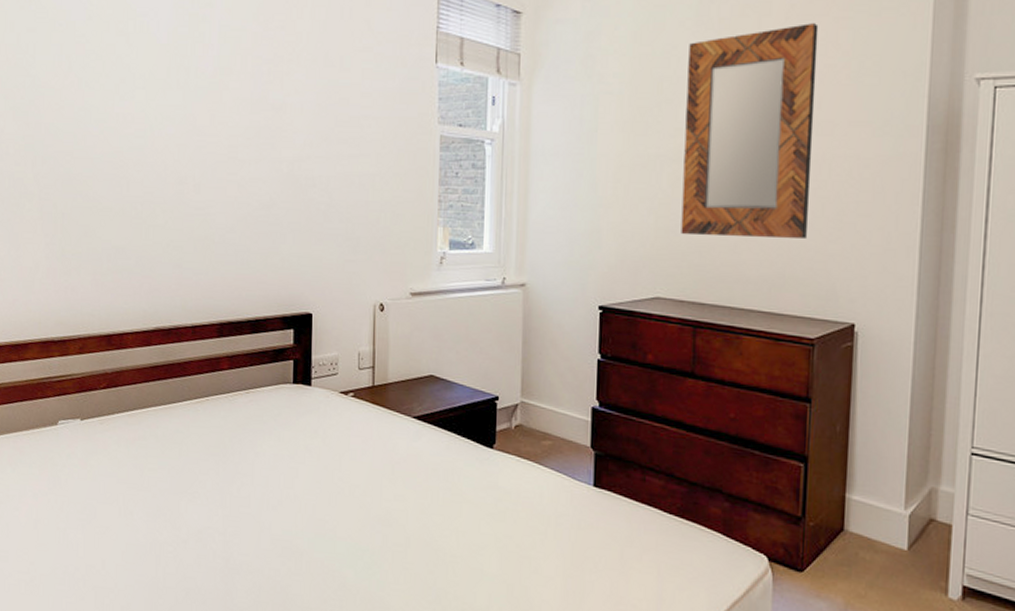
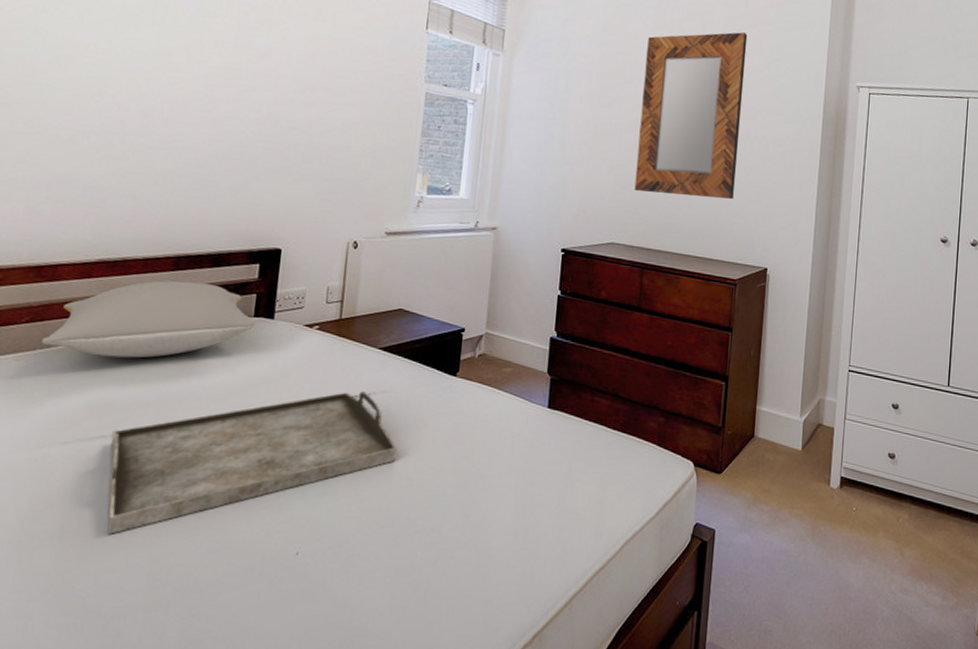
pillow: none [118,347,295,423] -> present [42,281,256,358]
serving tray: none [182,462,439,589] -> present [107,391,397,534]

